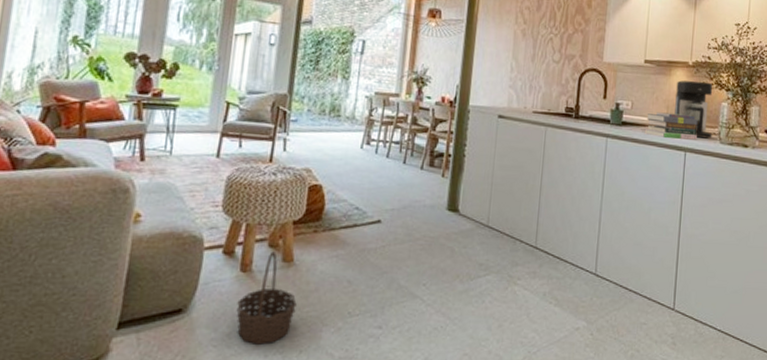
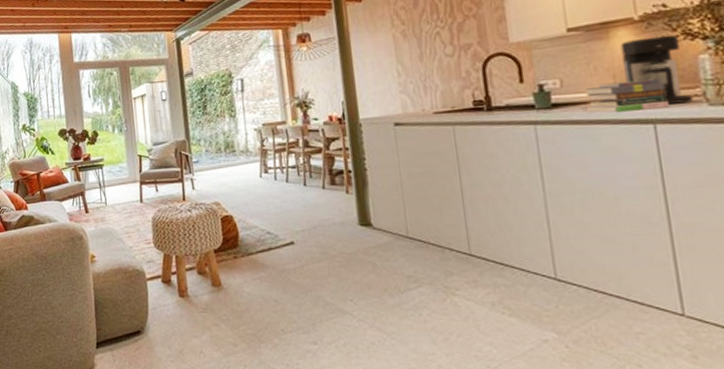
basket: present [236,251,297,345] -> none [182,278,233,360]

